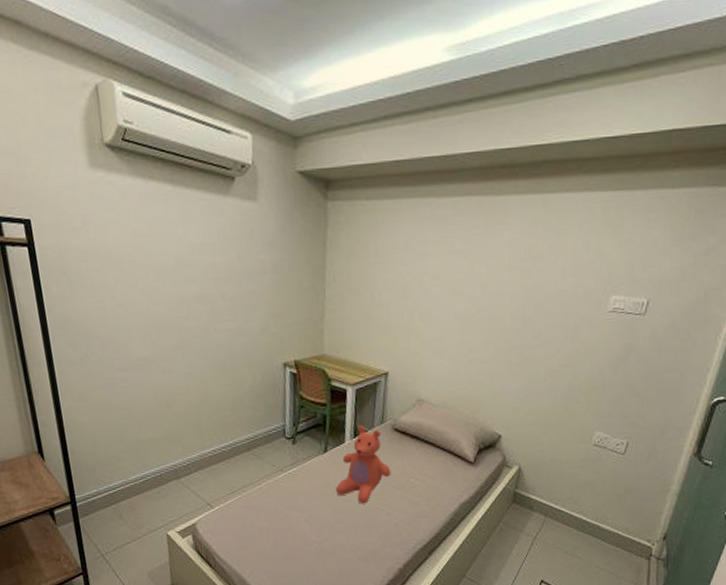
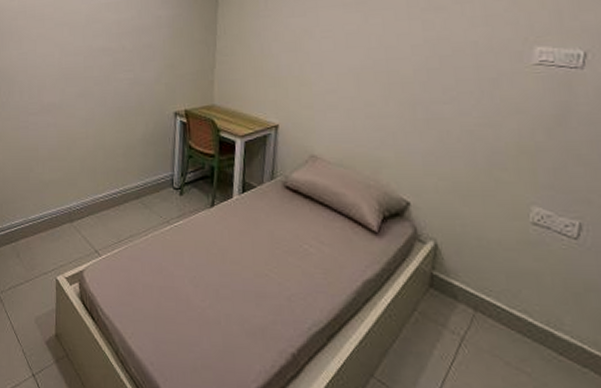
teddy bear: present [336,426,391,504] -> none [223,181,282,269]

